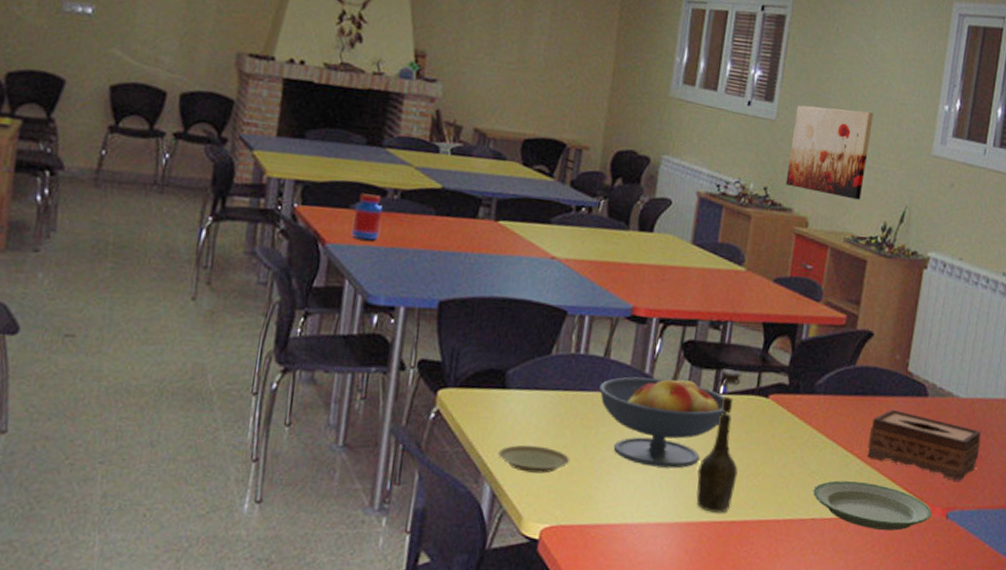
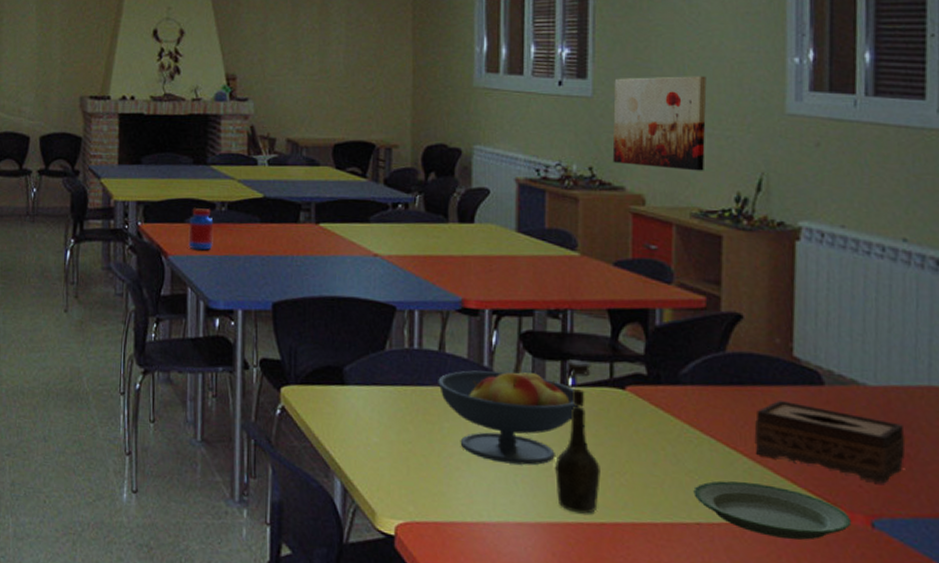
plate: present [497,444,571,474] -> none [344,440,417,469]

